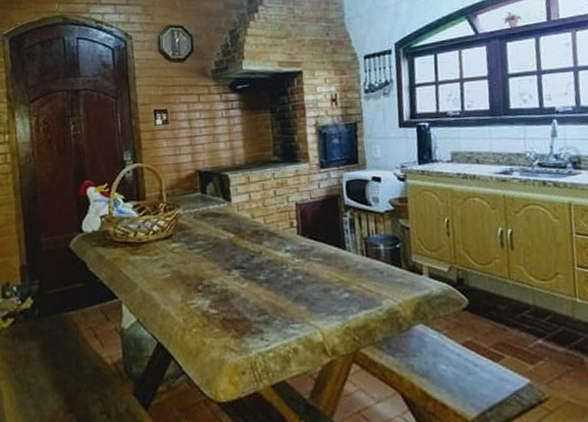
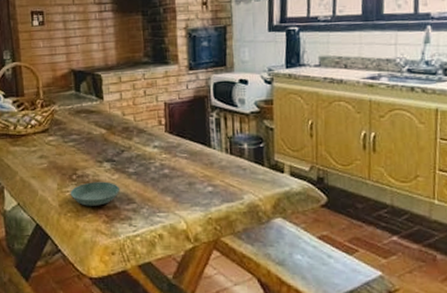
saucer: none [195,291,250,320] -> present [70,181,120,206]

